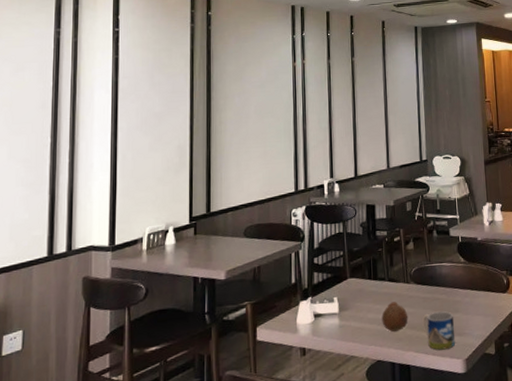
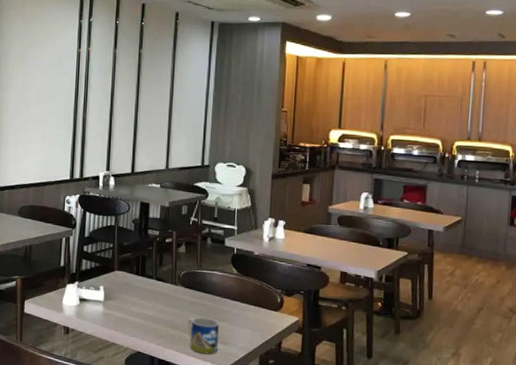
fruit: present [381,301,408,332] -> none [145,300,173,328]

